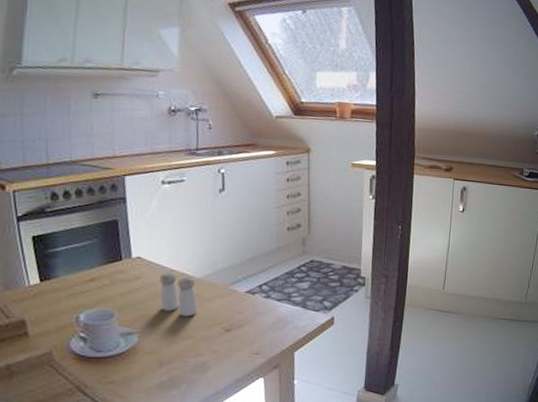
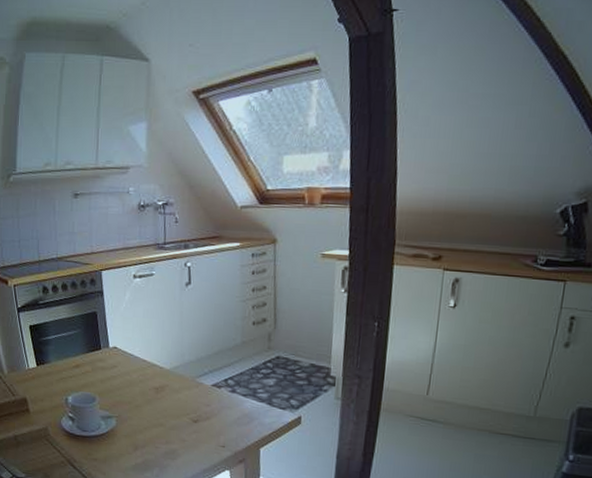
salt and pepper shaker: present [159,272,197,317] -> none [133,362,167,406]

